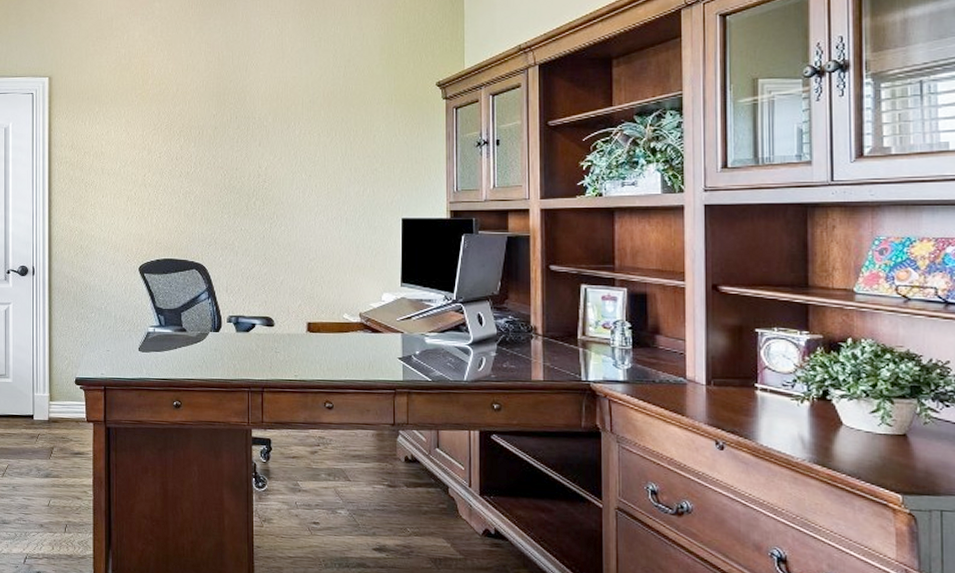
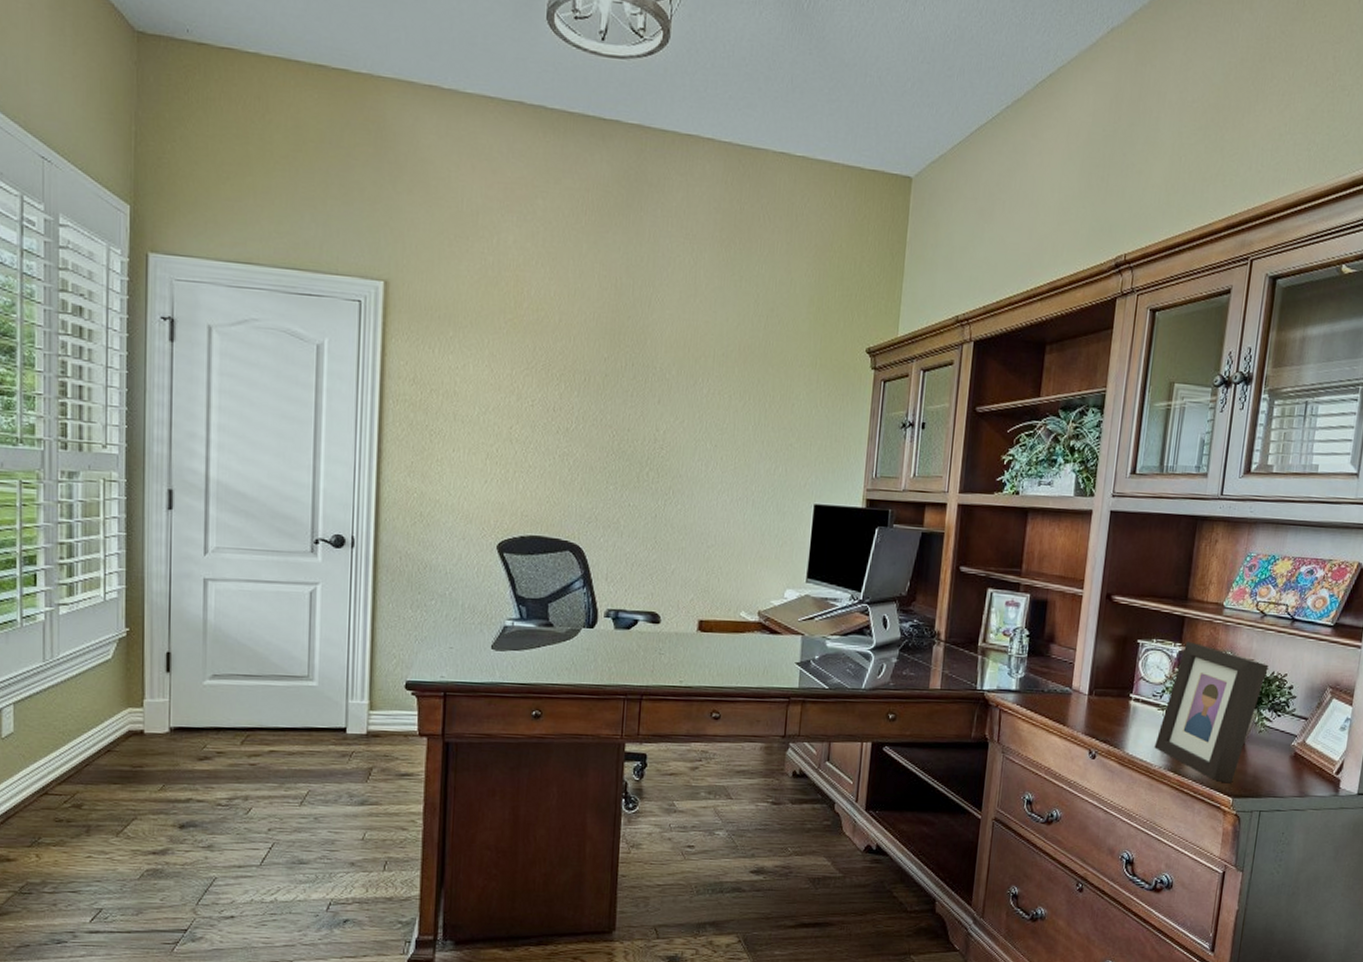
picture frame: none [793,329,924,479] -> present [1154,641,1269,784]

